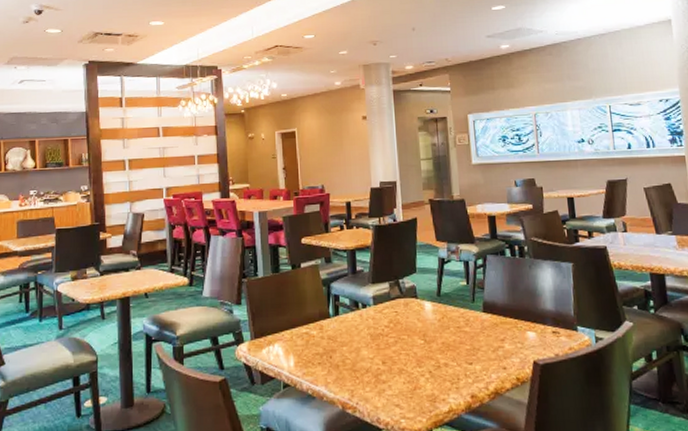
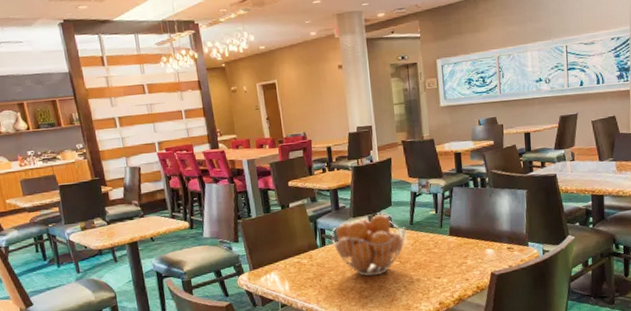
fruit basket: none [346,282,433,356] -> present [331,214,407,276]

